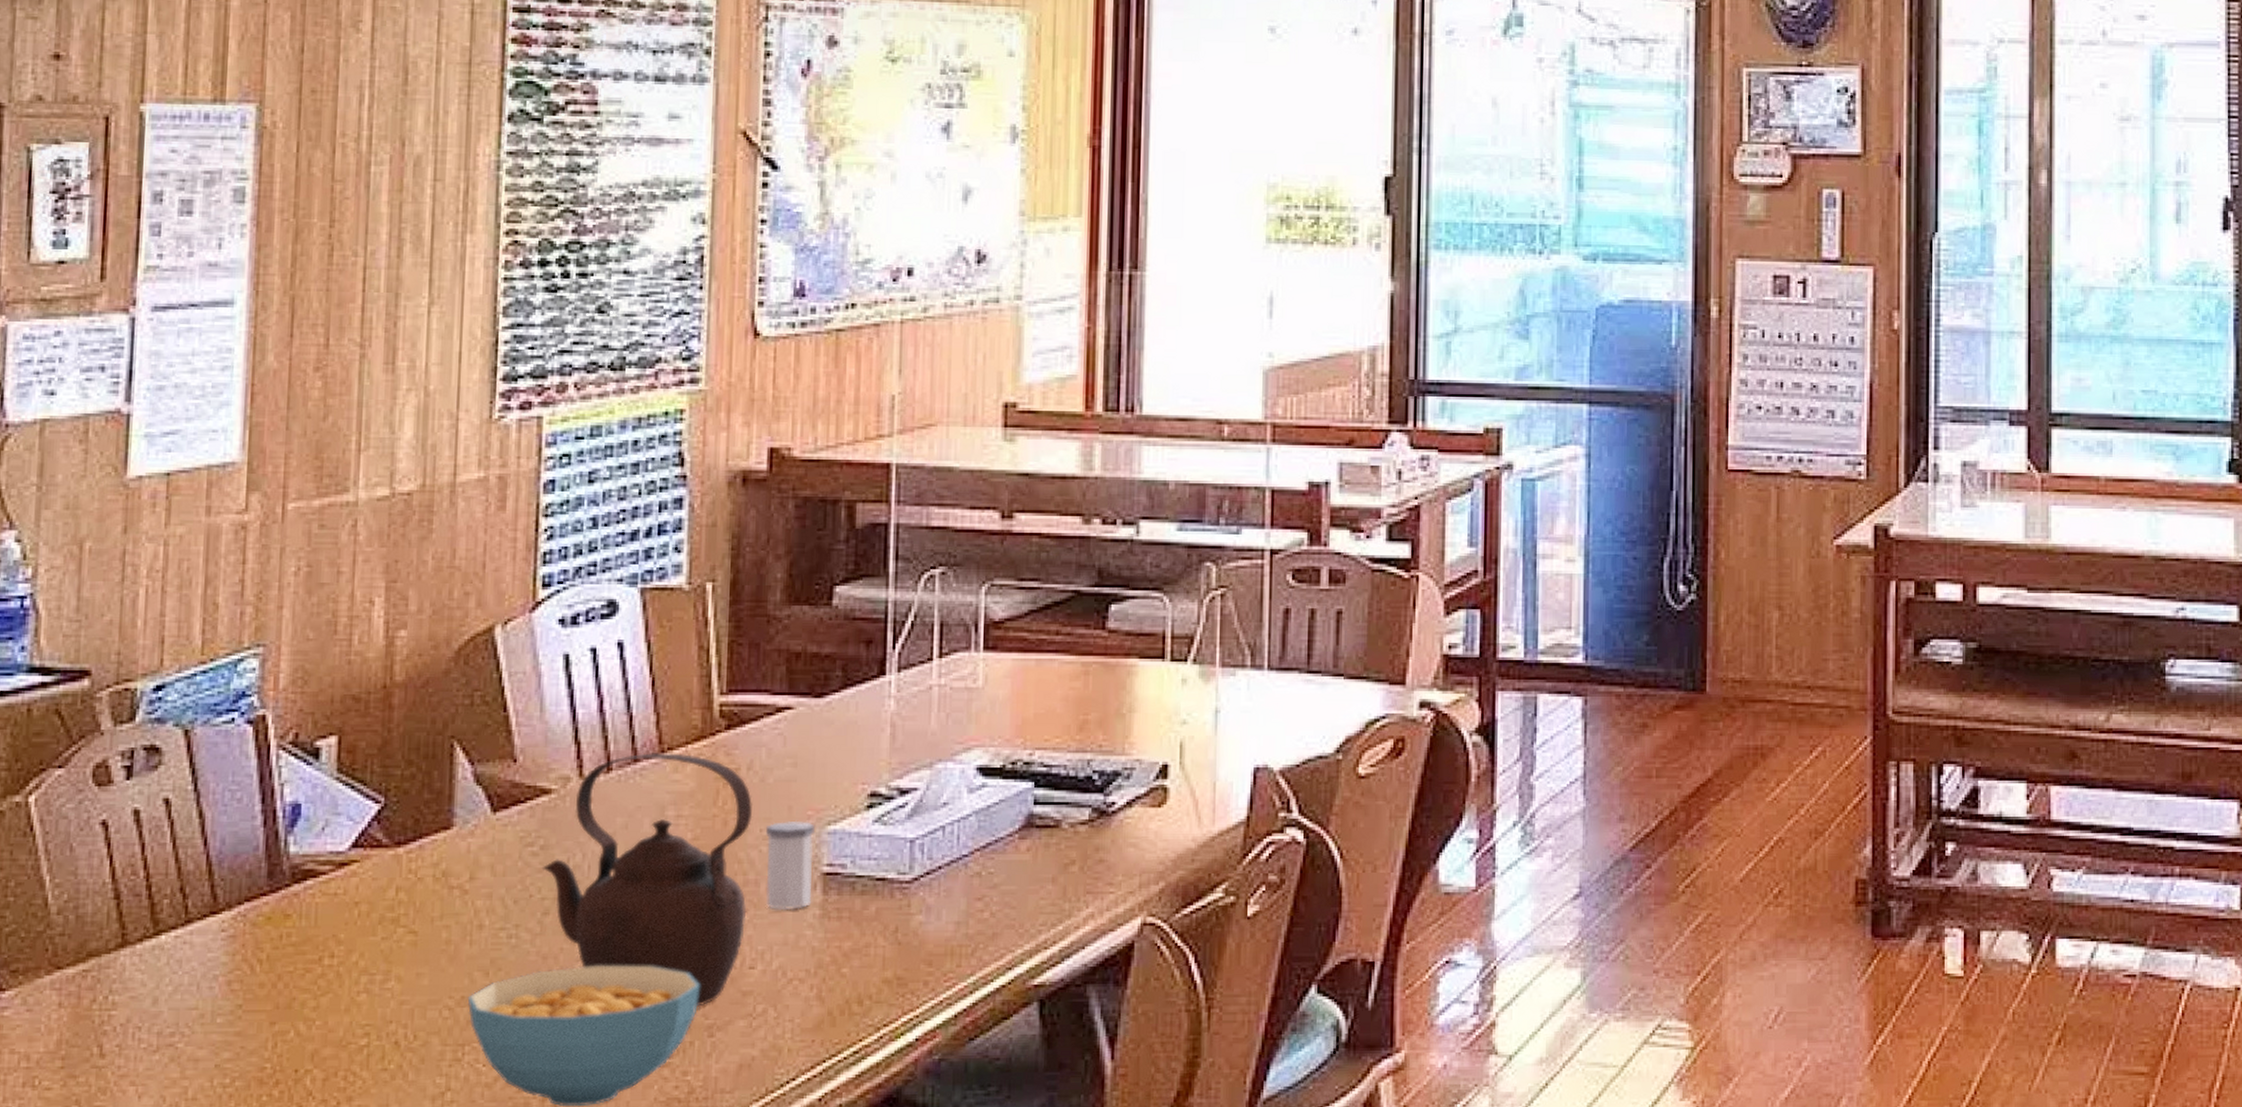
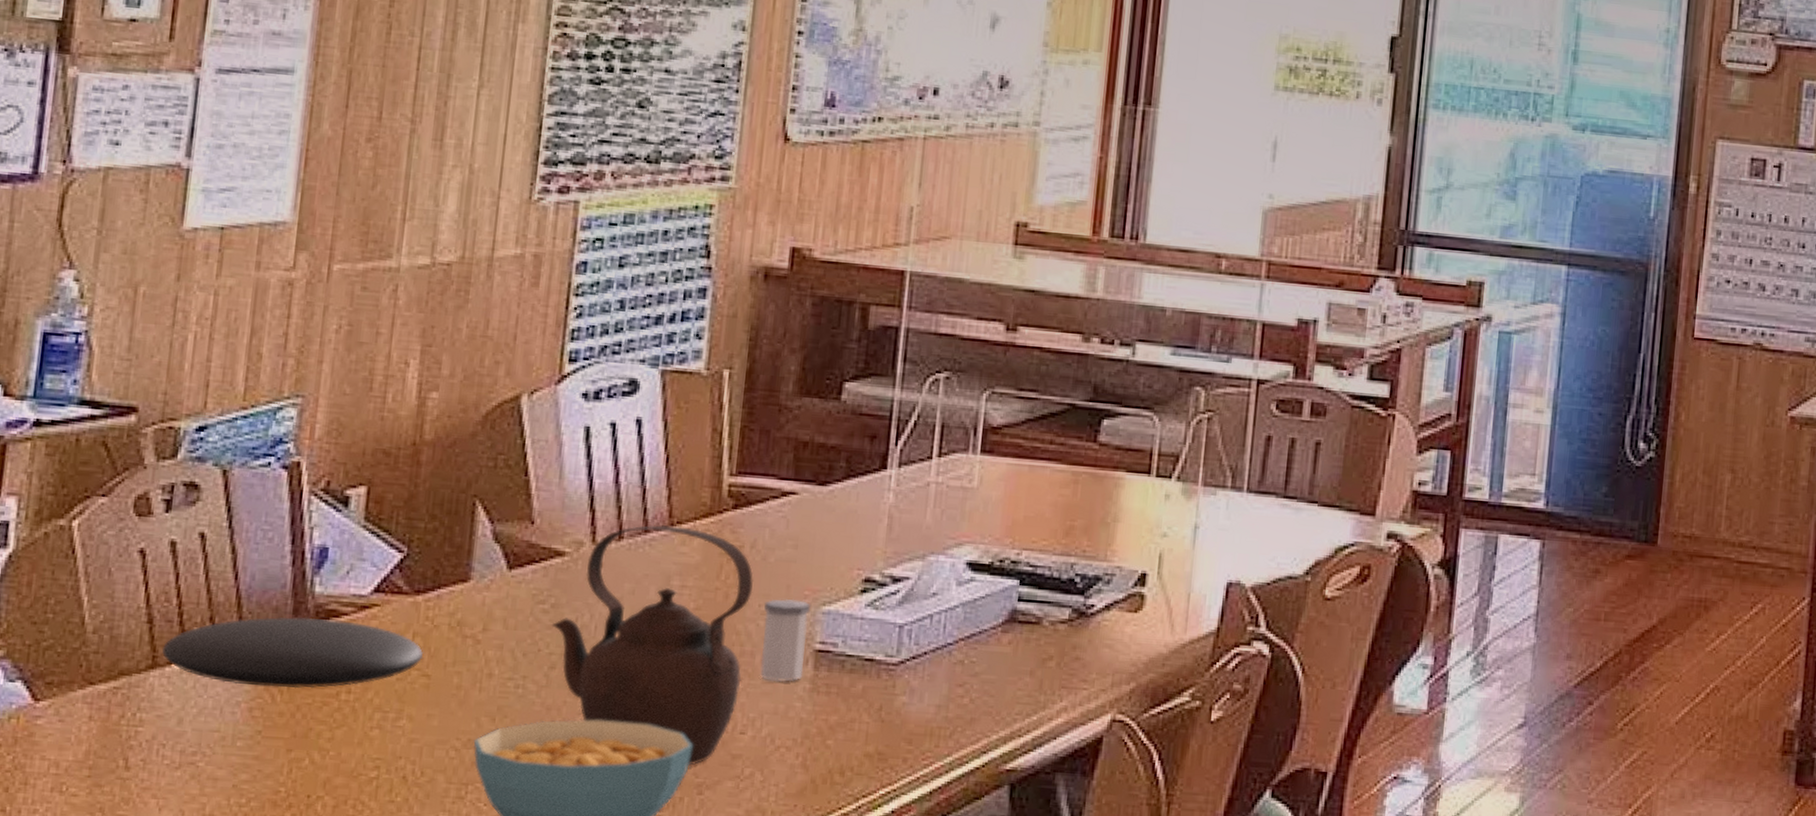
plate: none [132,879,409,957] -> present [162,617,424,689]

